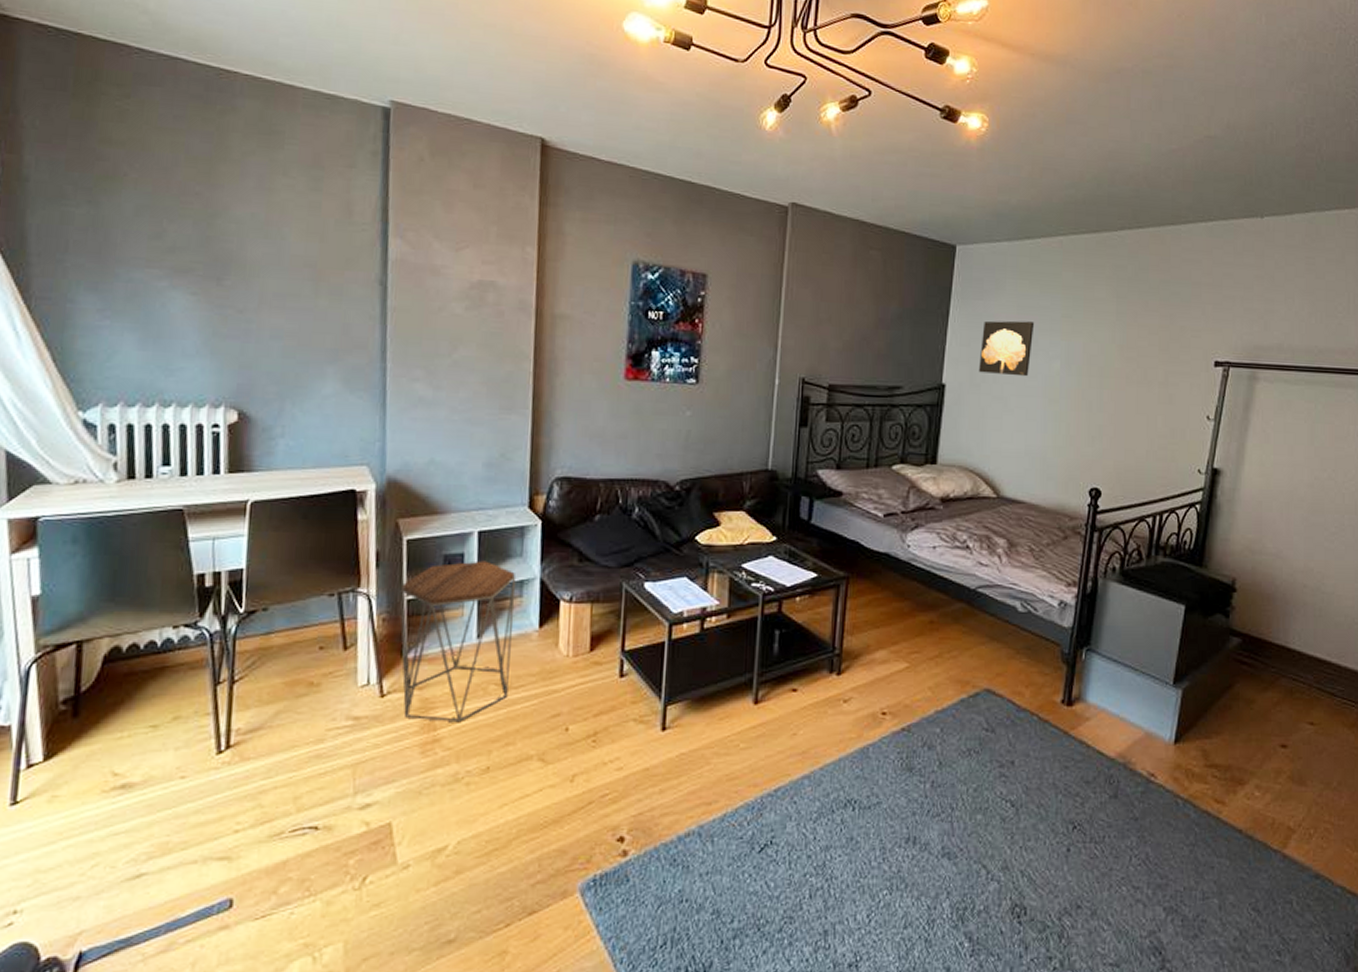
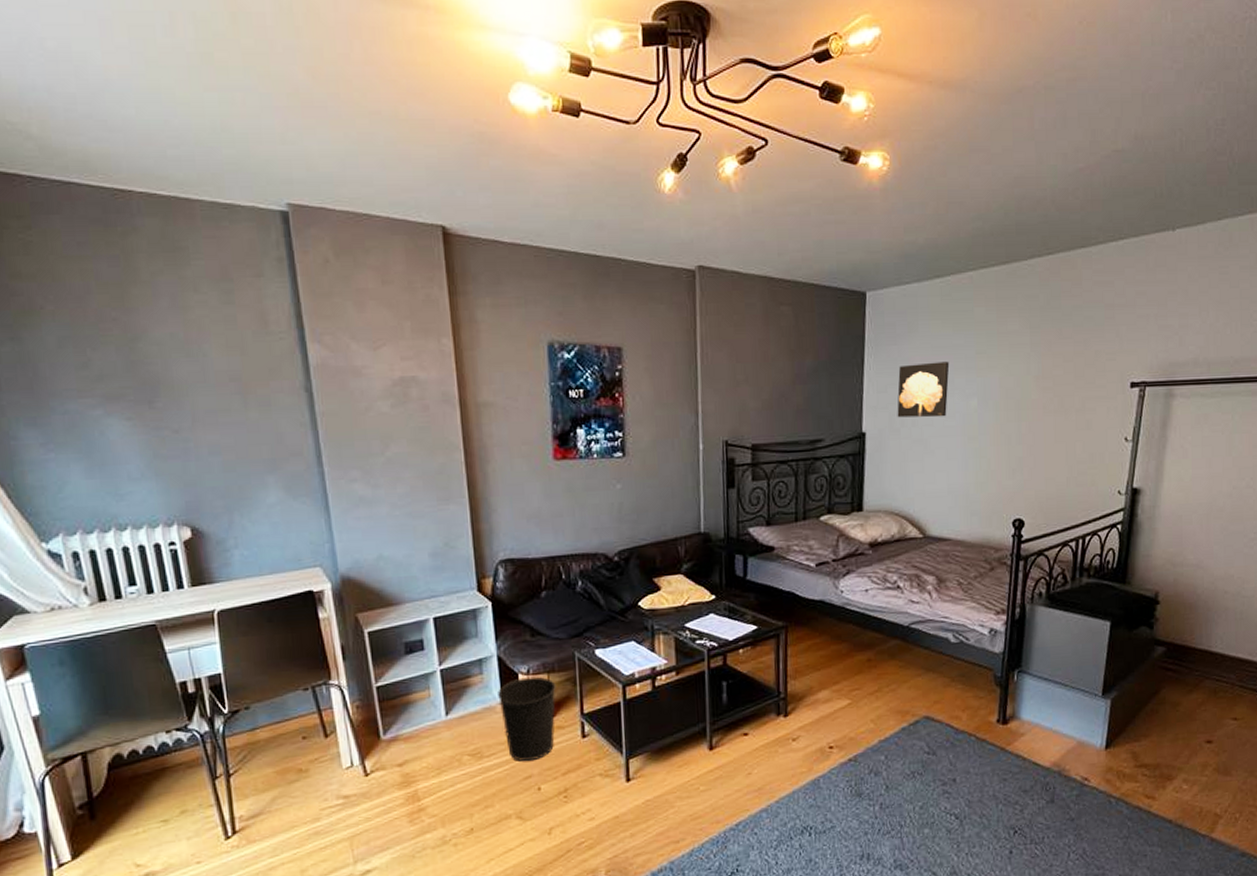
side table: present [399,560,517,721] -> none [368,644,481,793]
wastebasket: none [535,605,599,698] -> present [498,676,556,762]

